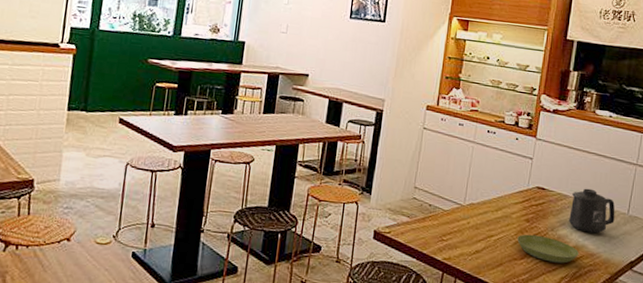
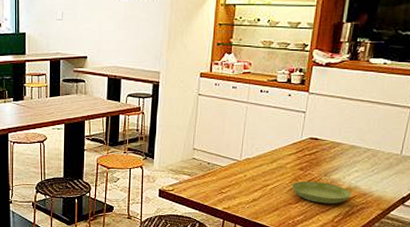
mug: present [569,188,615,234] -> none [342,134,388,175]

